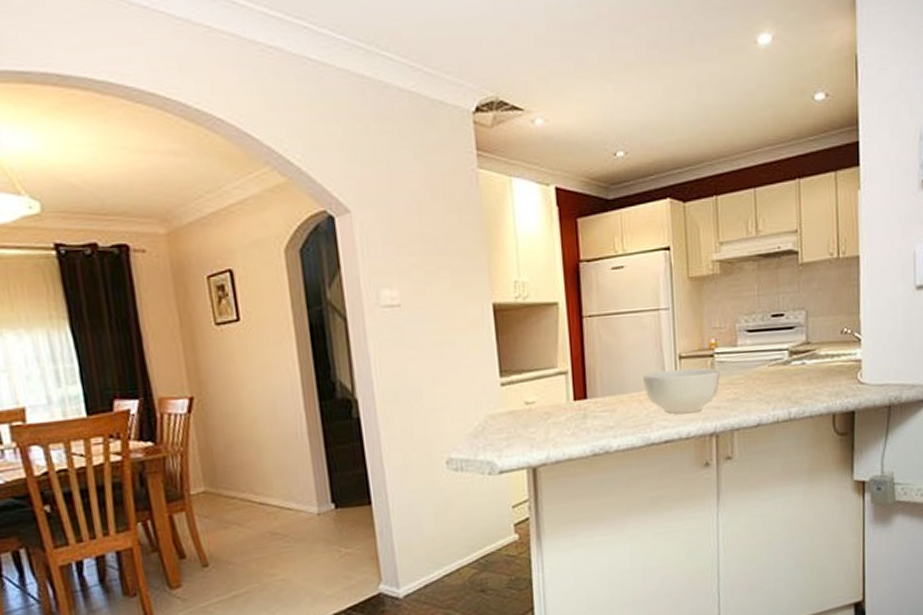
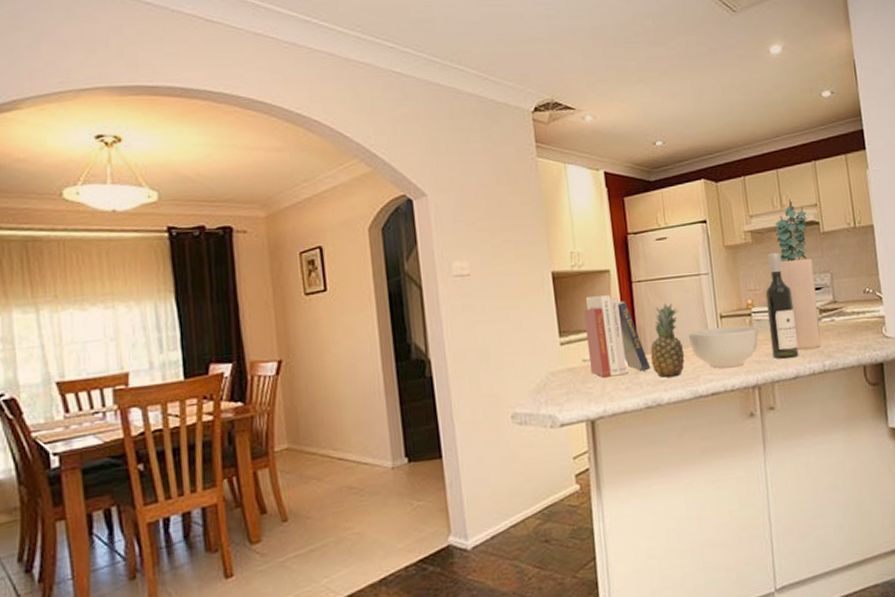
books: none [527,331,600,422] -> present [583,295,651,378]
fruit: none [599,341,638,423] -> present [650,303,685,378]
bottle: none [731,286,763,406] -> present [765,253,799,359]
vase: none [748,224,789,397] -> present [775,199,821,351]

